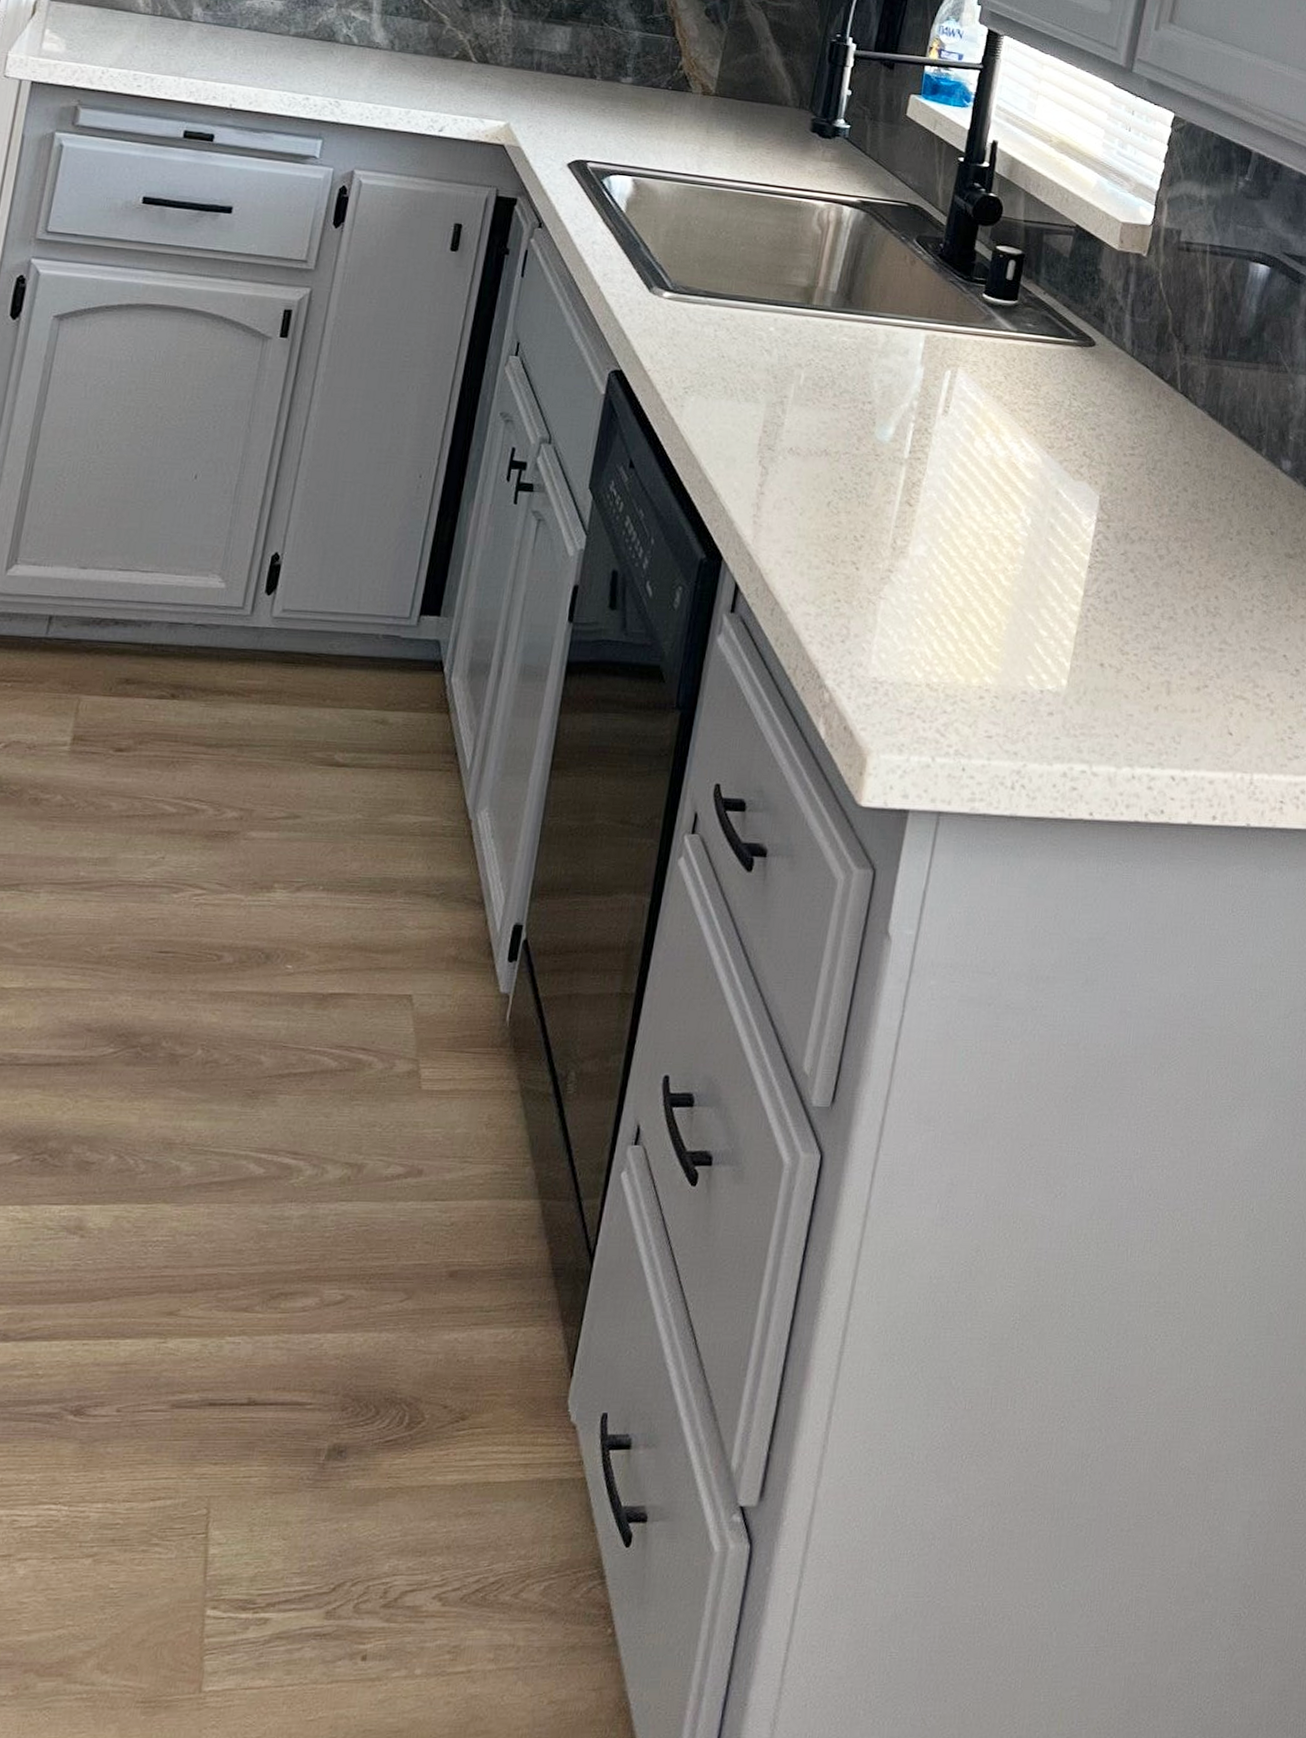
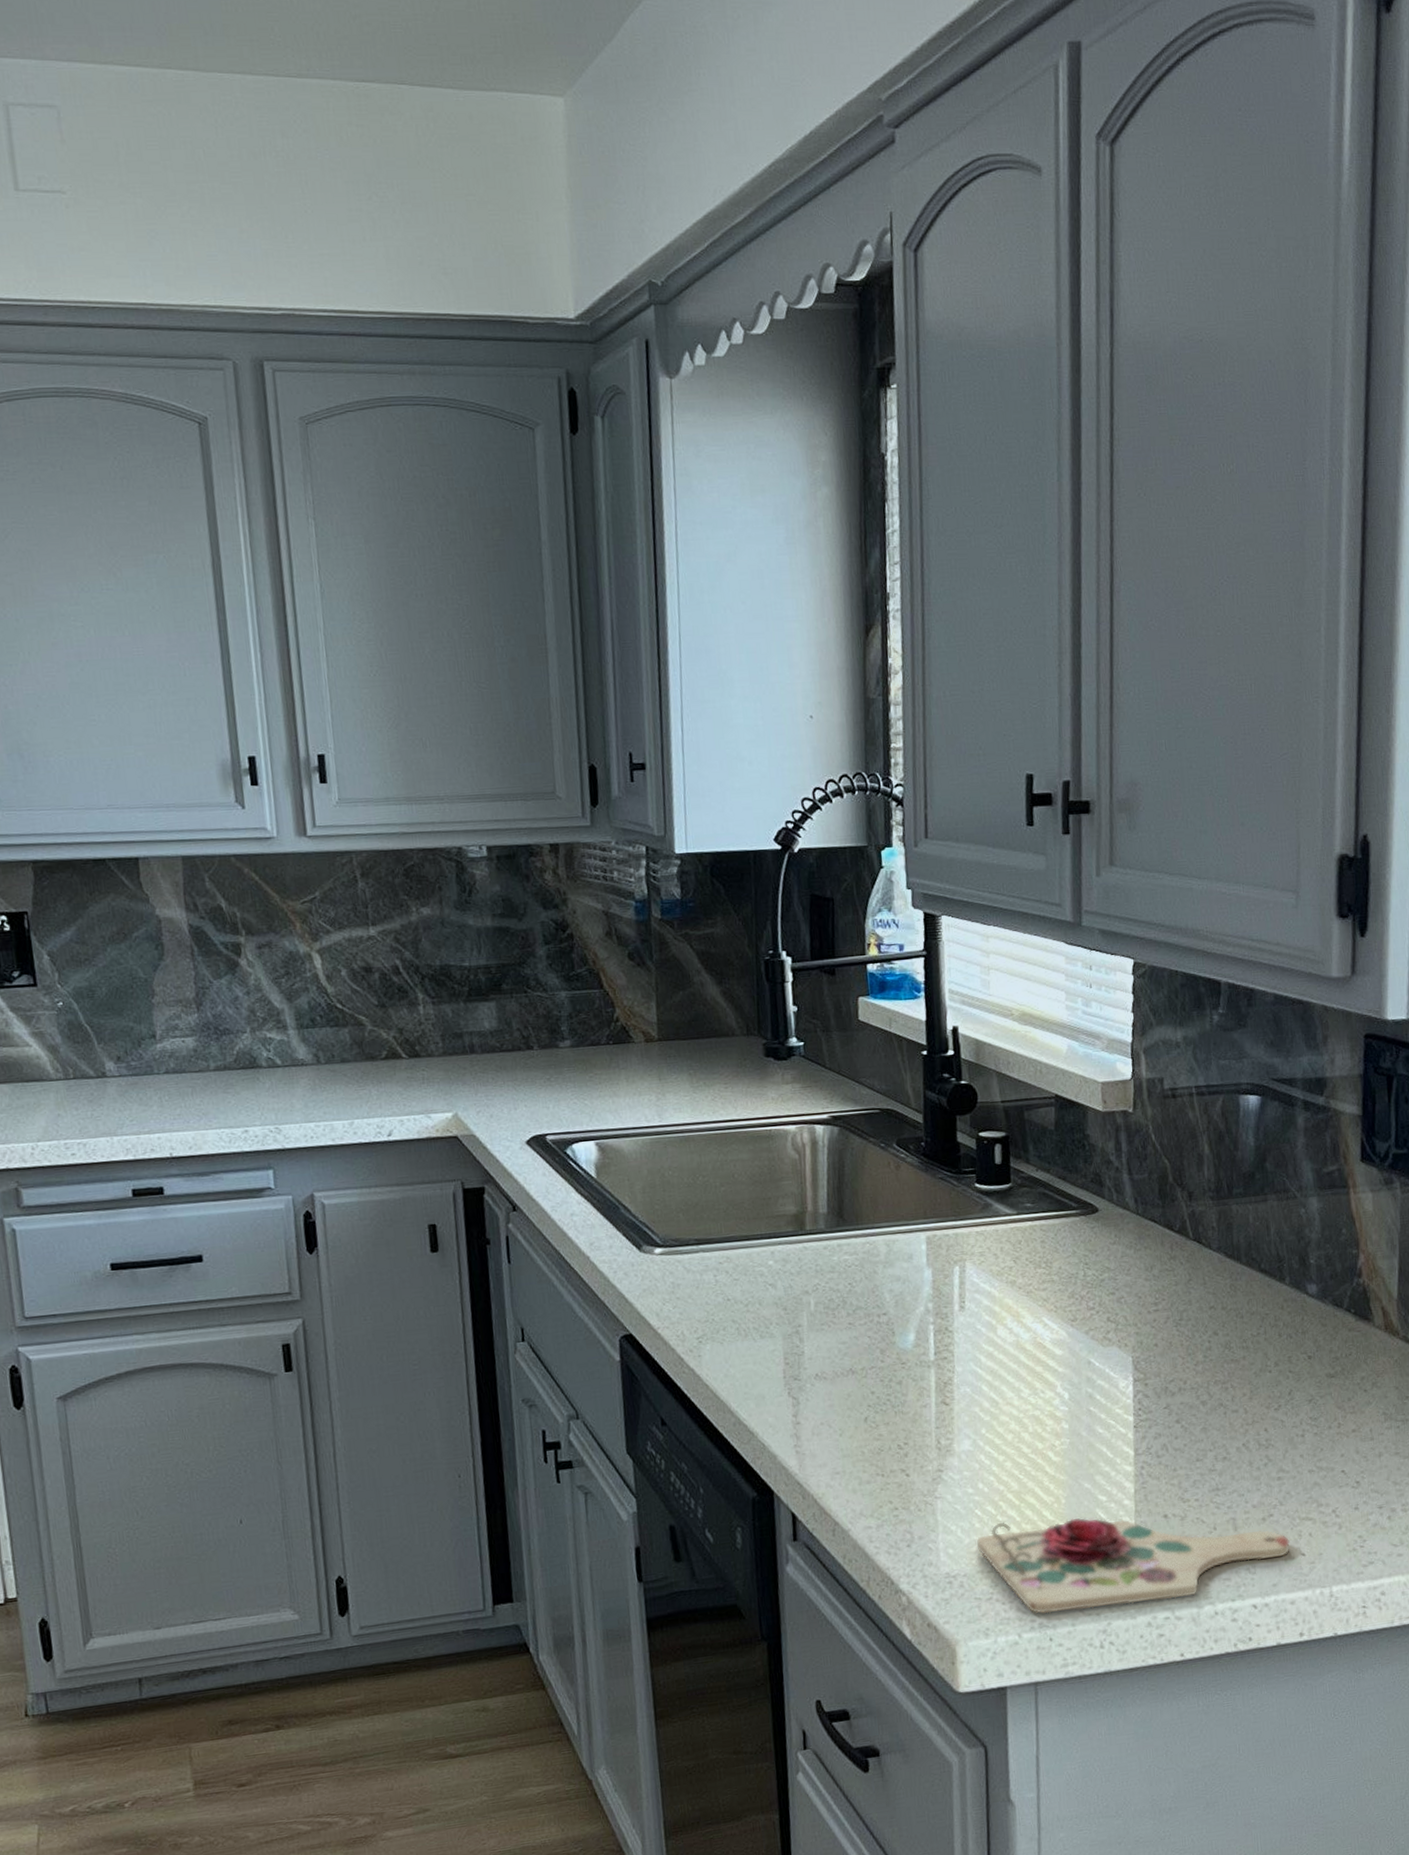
cutting board: none [909,636,1220,754] -> present [977,1518,1290,1614]

